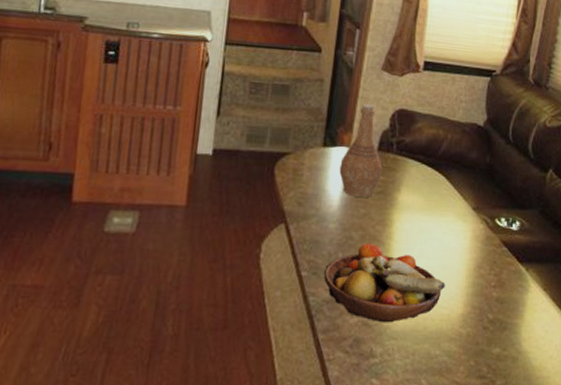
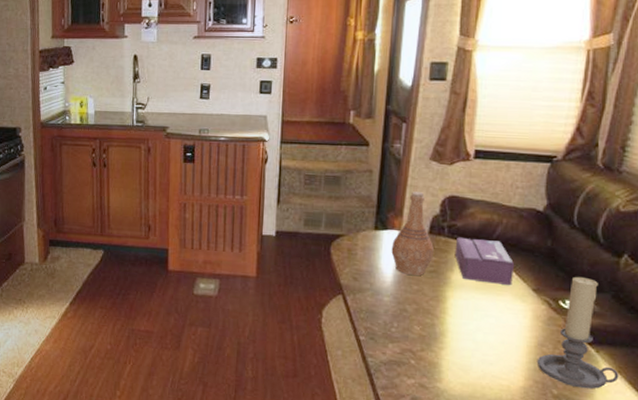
fruit bowl: present [324,242,445,323] -> none [381,315,504,388]
tissue box: none [402,154,458,204] -> present [454,237,515,285]
candle holder: none [475,192,545,310] -> present [536,276,619,389]

